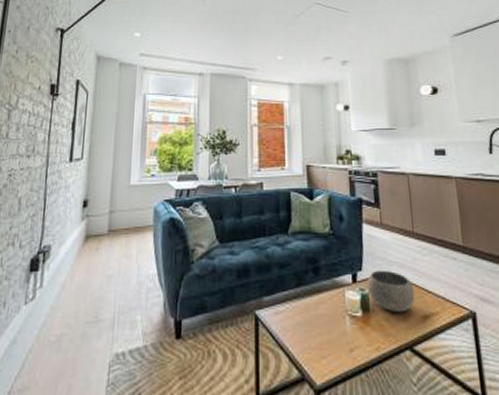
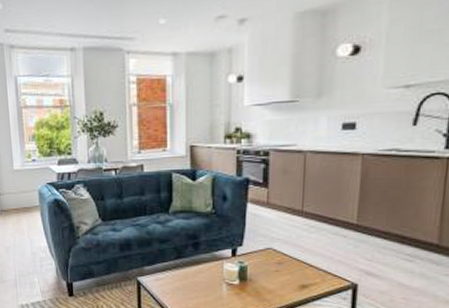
bowl: present [367,269,415,313] -> none [246,245,296,283]

